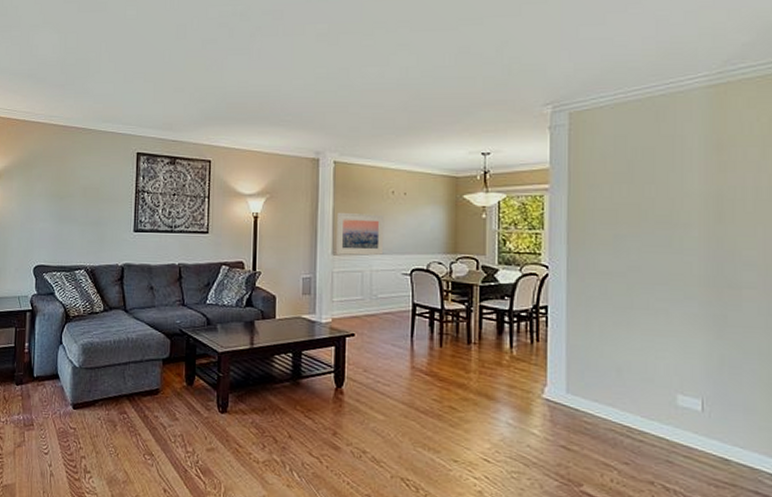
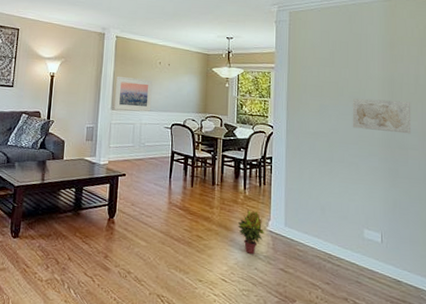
potted plant: none [502,373,538,428] -> present [237,209,264,254]
wall art: none [660,223,748,268] -> present [352,98,412,134]

